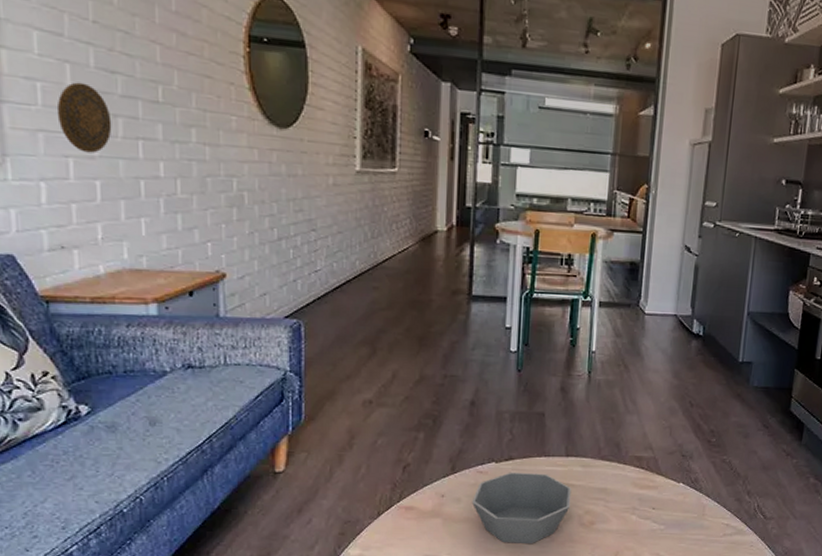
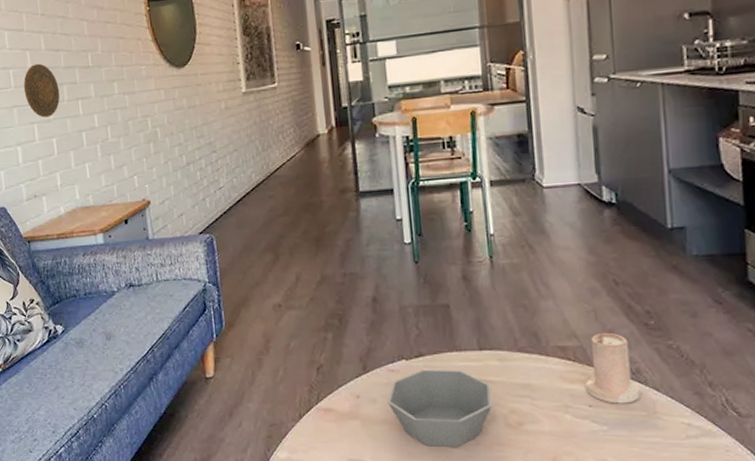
candle: none [652,446,696,507] -> present [585,332,641,404]

